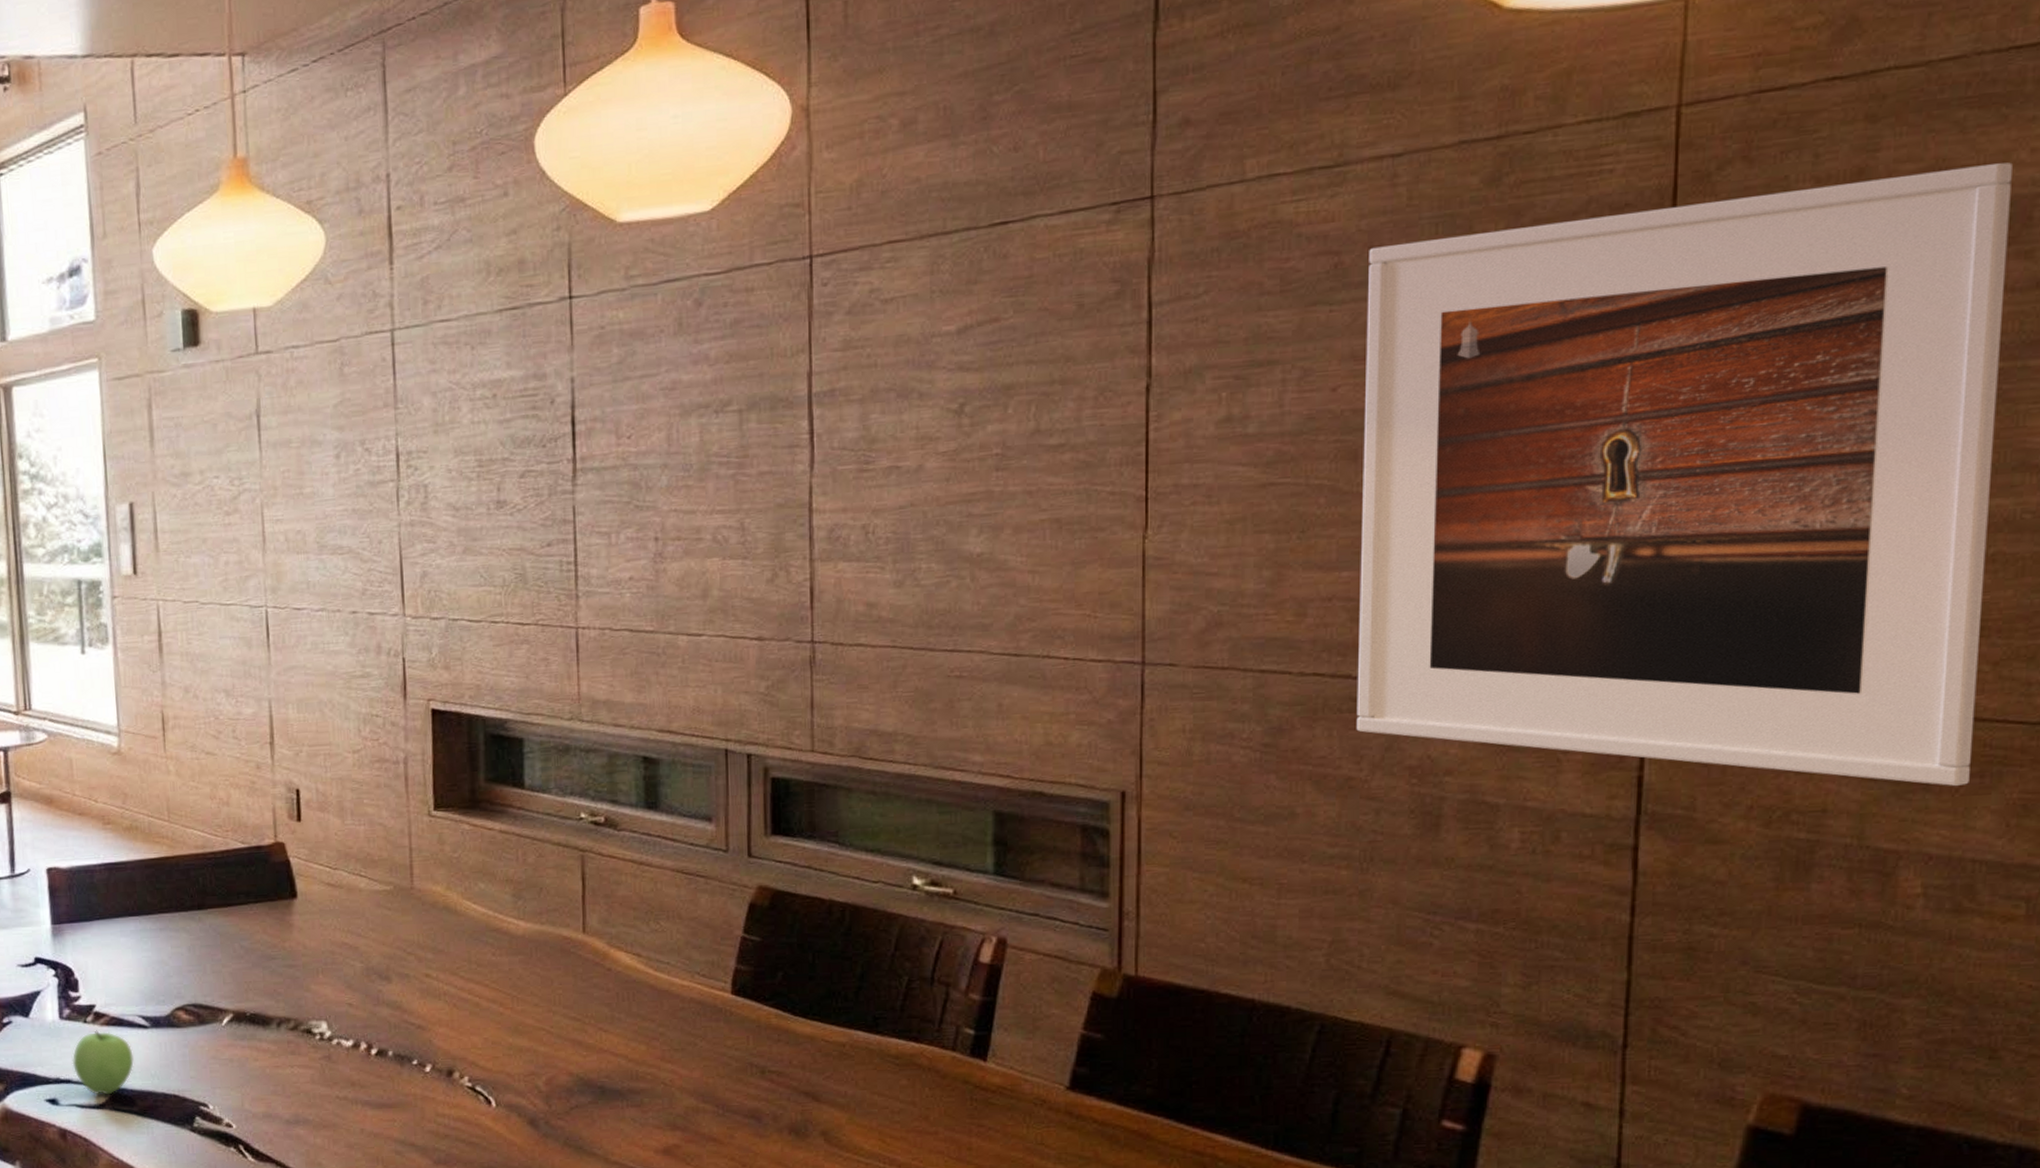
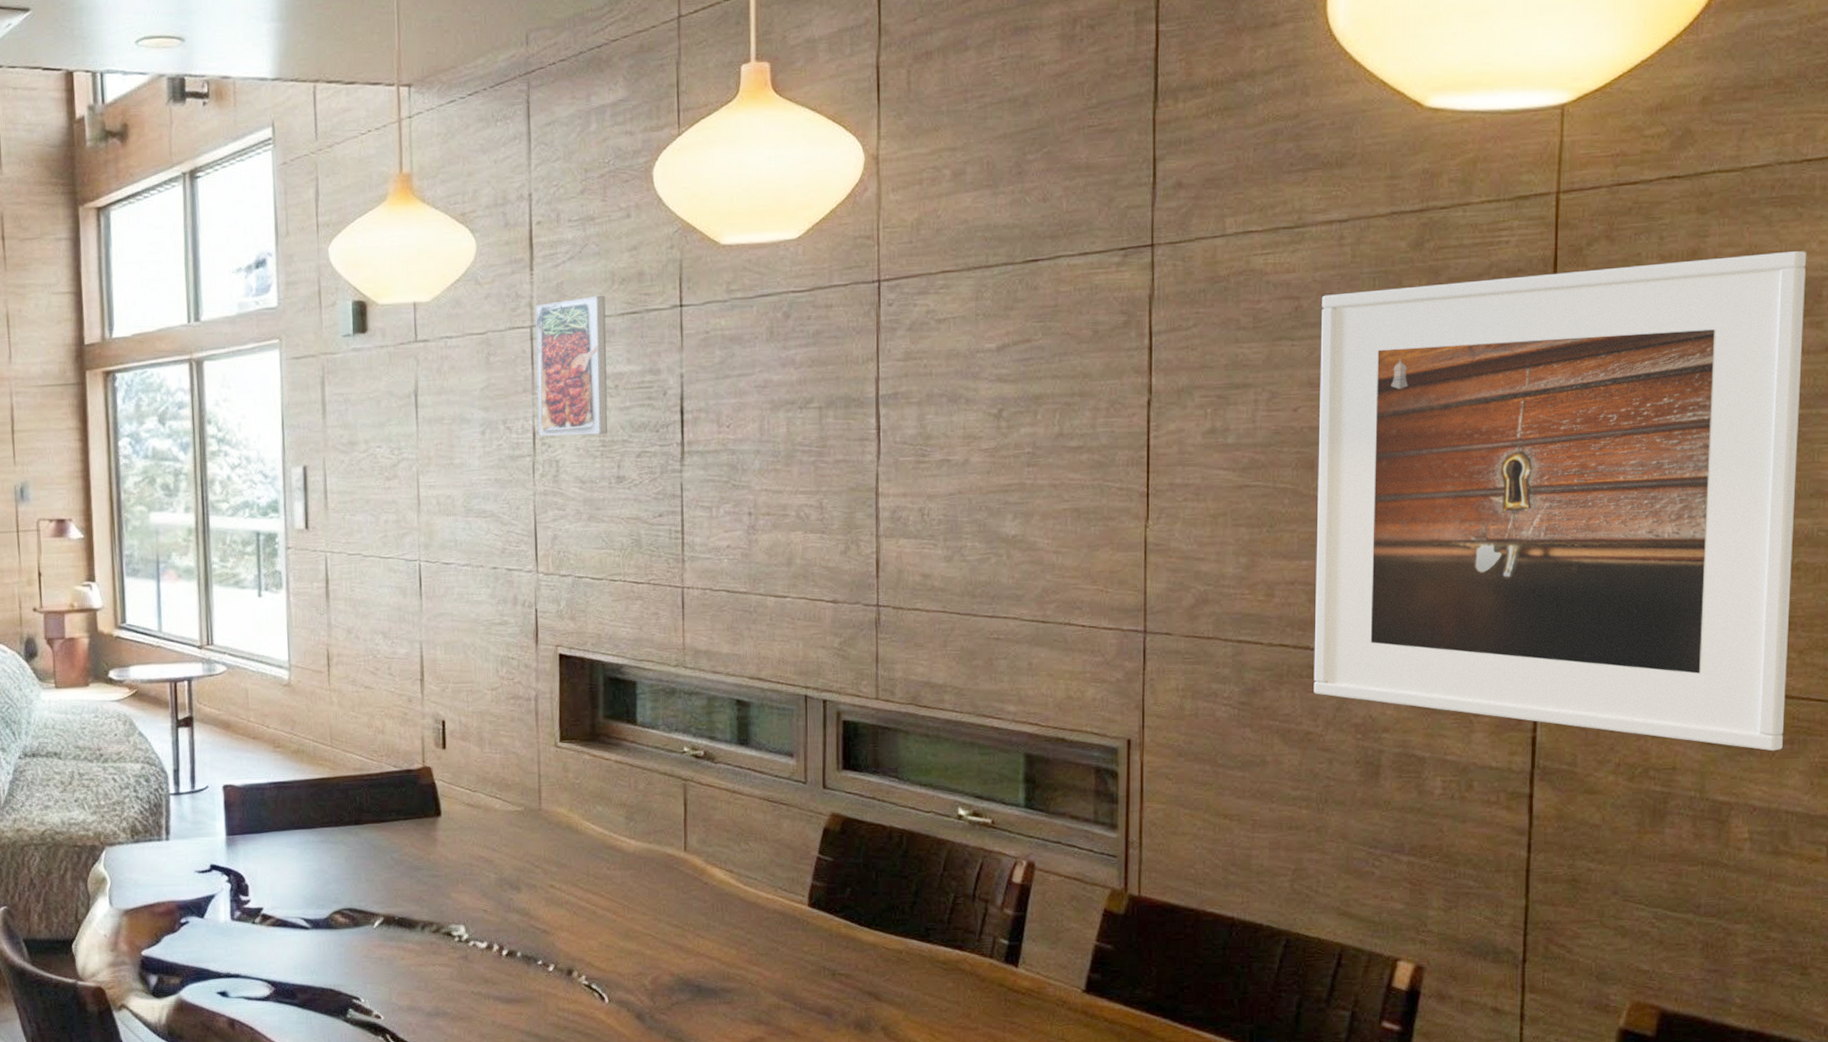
apple: present [72,1030,134,1095] -> none [241,930,296,989]
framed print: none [396,289,485,458] -> present [535,295,608,436]

